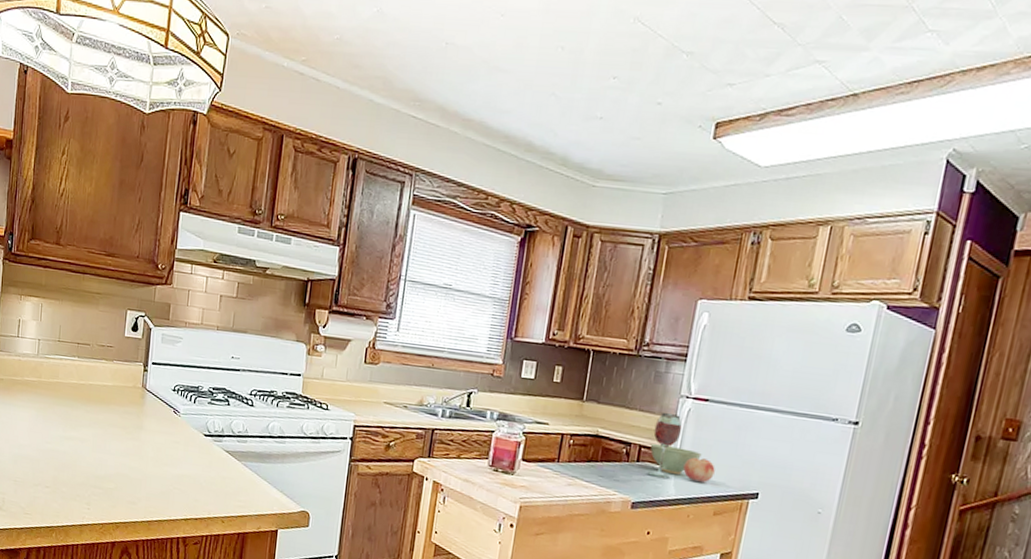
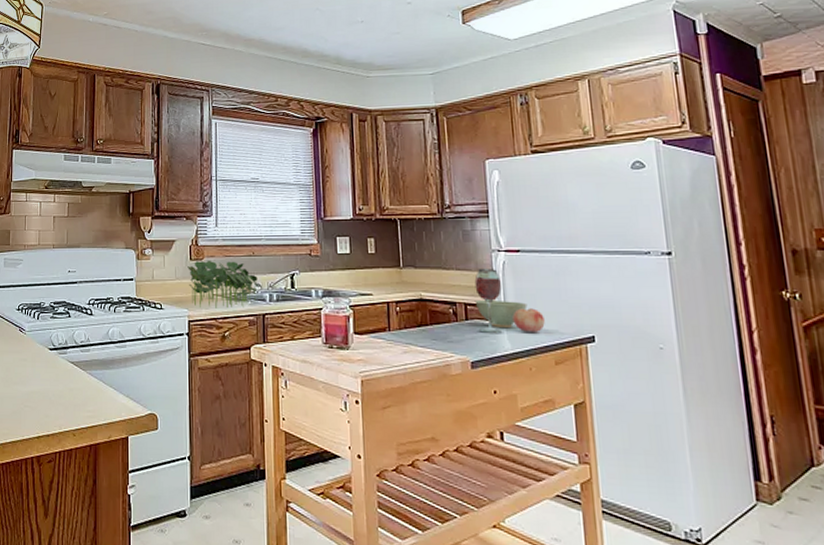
plant: none [360,365,436,420] -> present [187,260,262,309]

